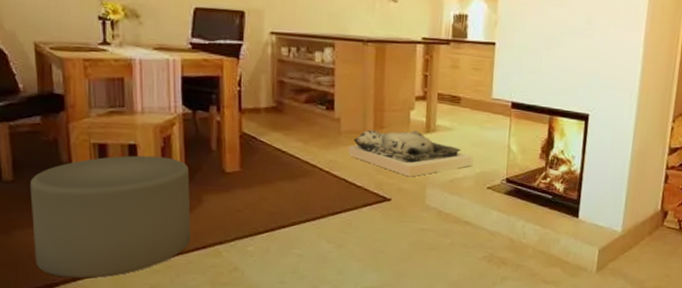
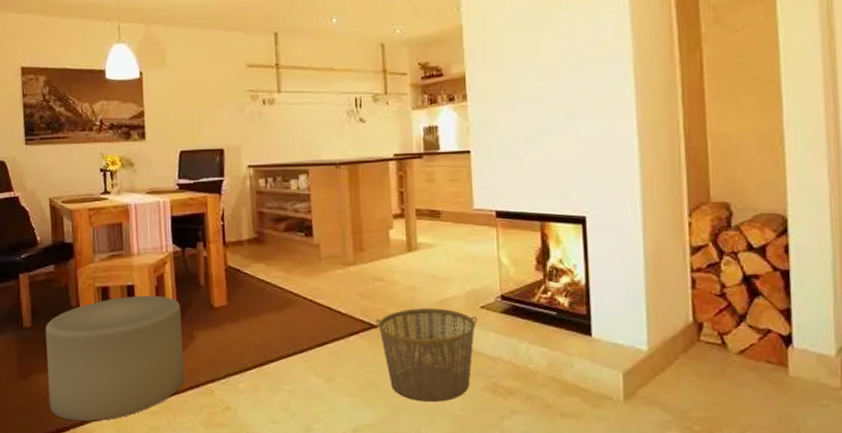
dog bed: present [348,130,474,177] -> none [330,250,463,301]
basket: none [389,185,483,269] -> present [376,308,478,402]

